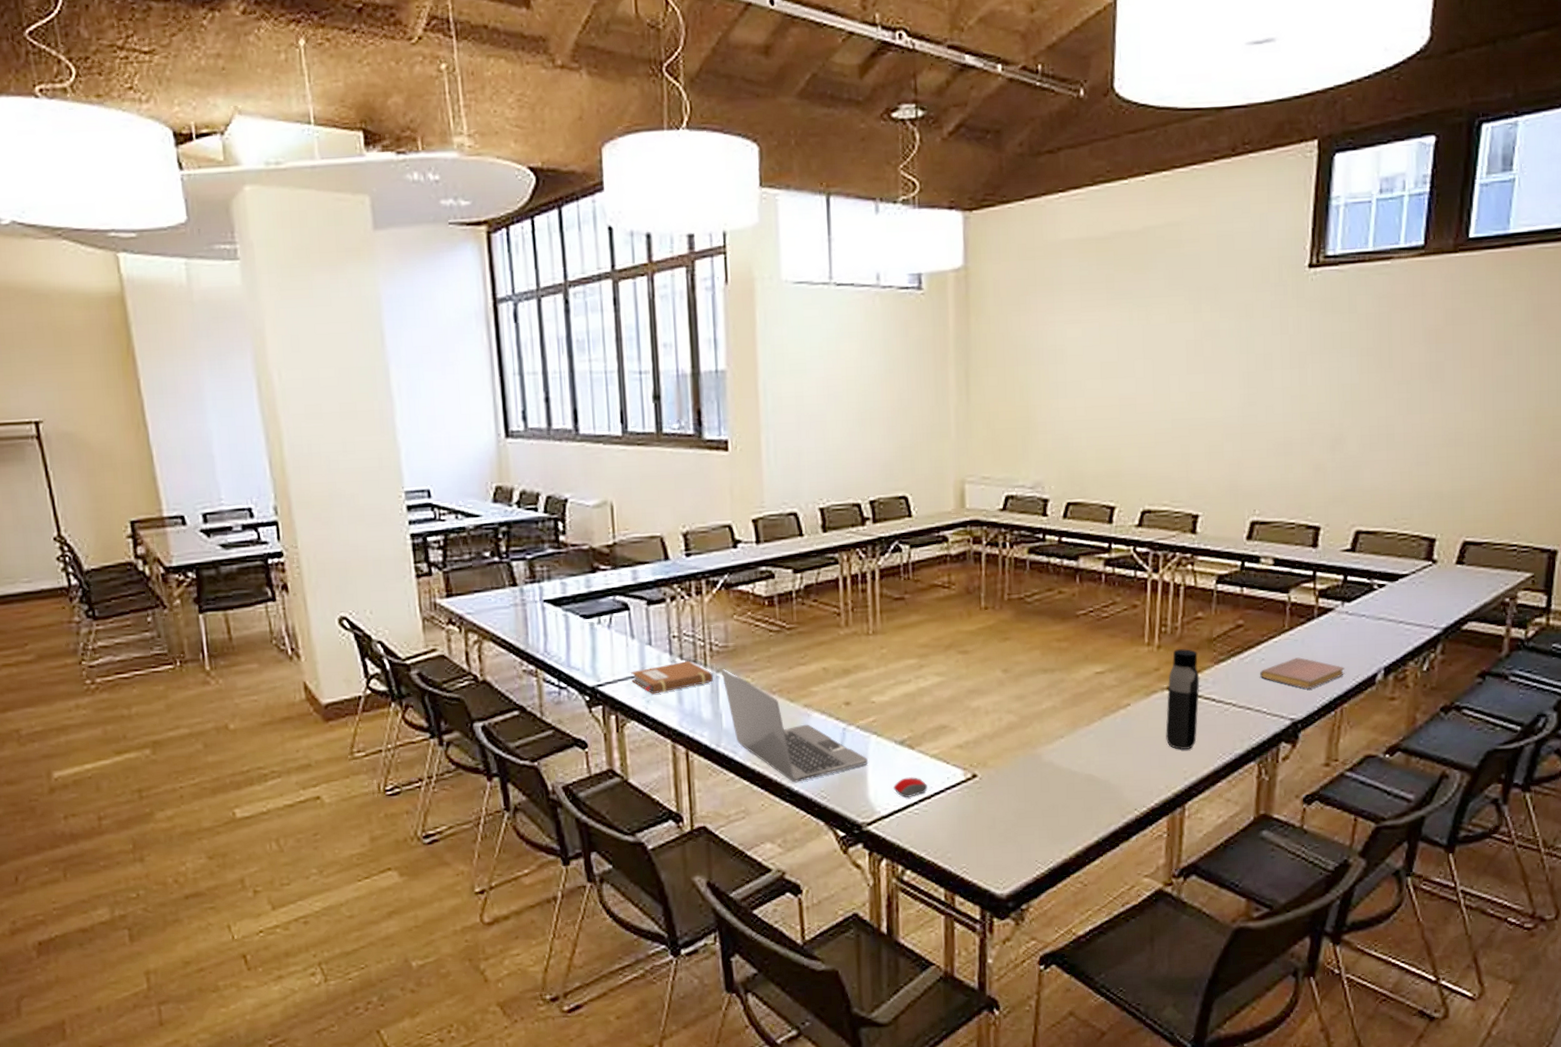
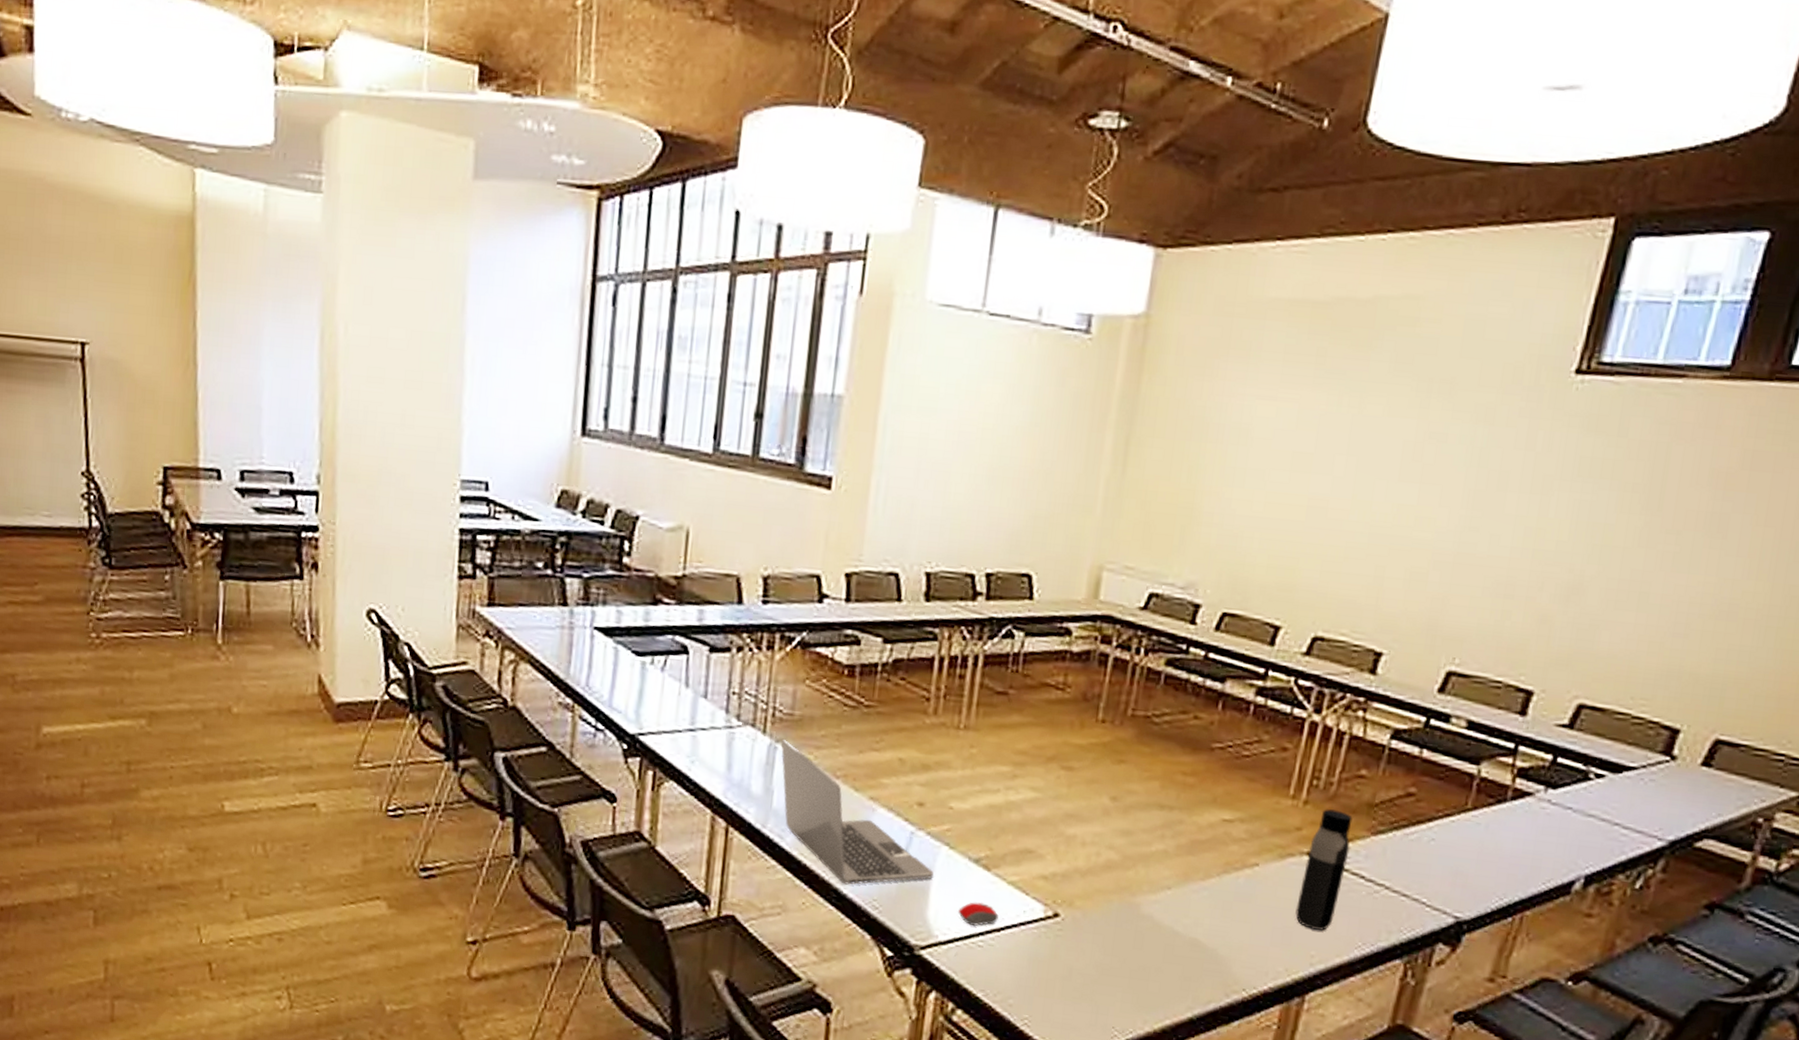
notebook: present [631,660,713,694] -> none [678,723,771,755]
notebook: present [1260,657,1345,689] -> none [1426,844,1535,885]

